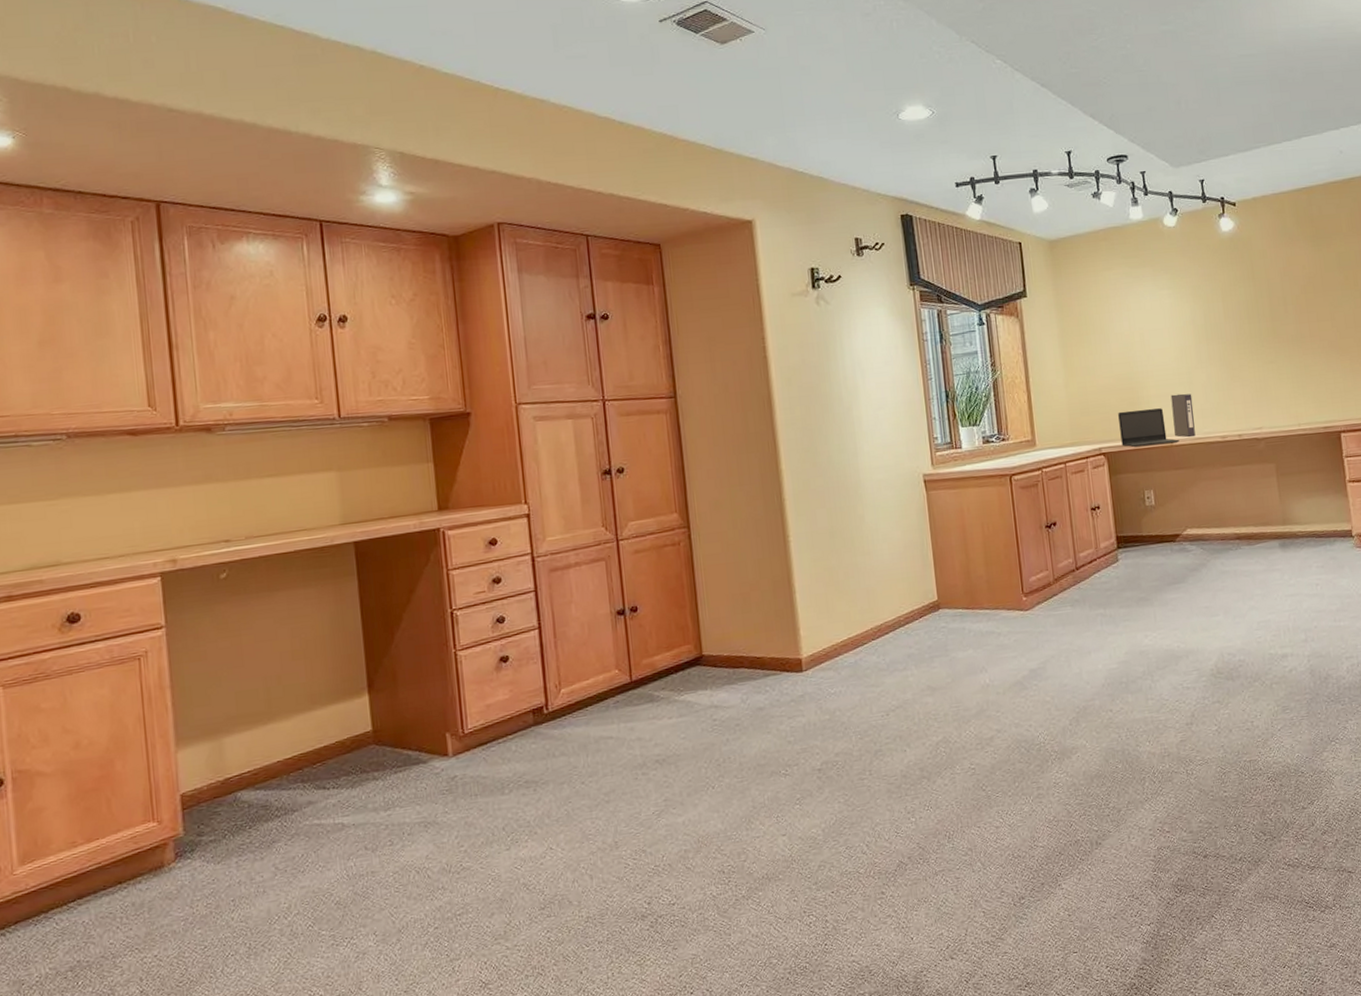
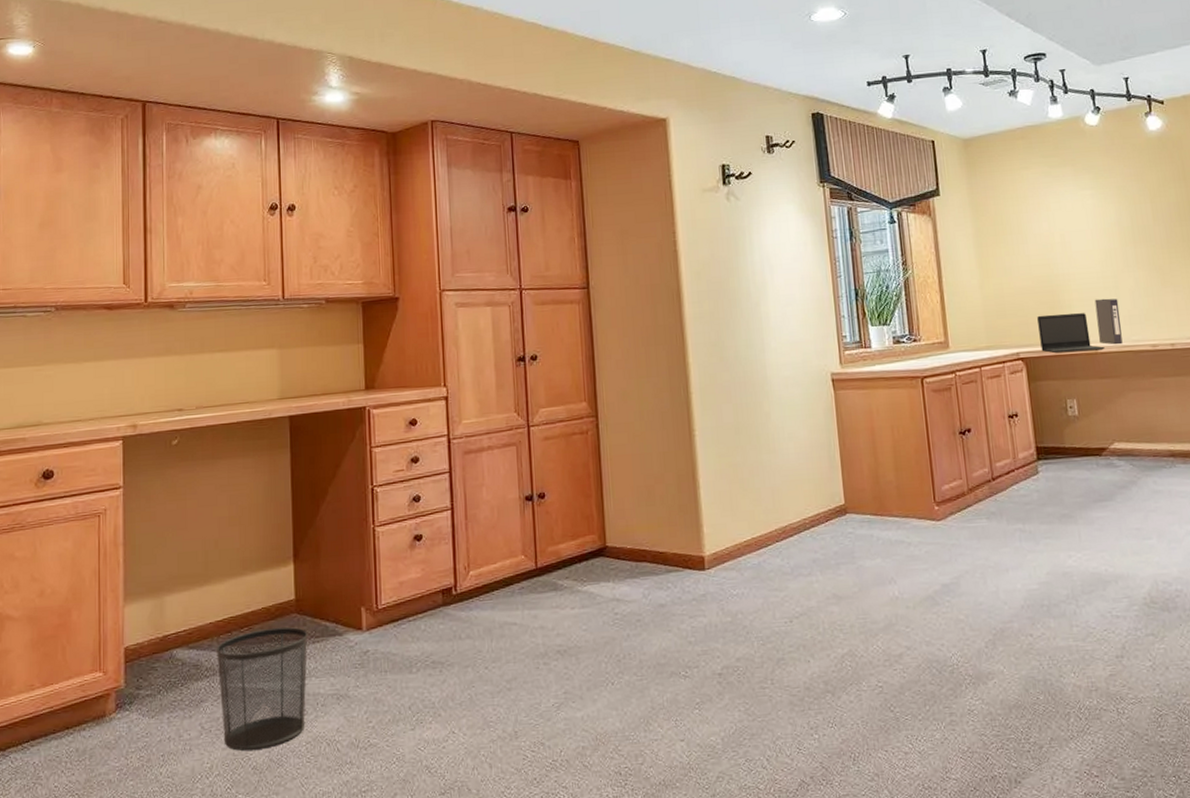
waste bin: none [287,759,392,888] -> present [216,627,308,751]

